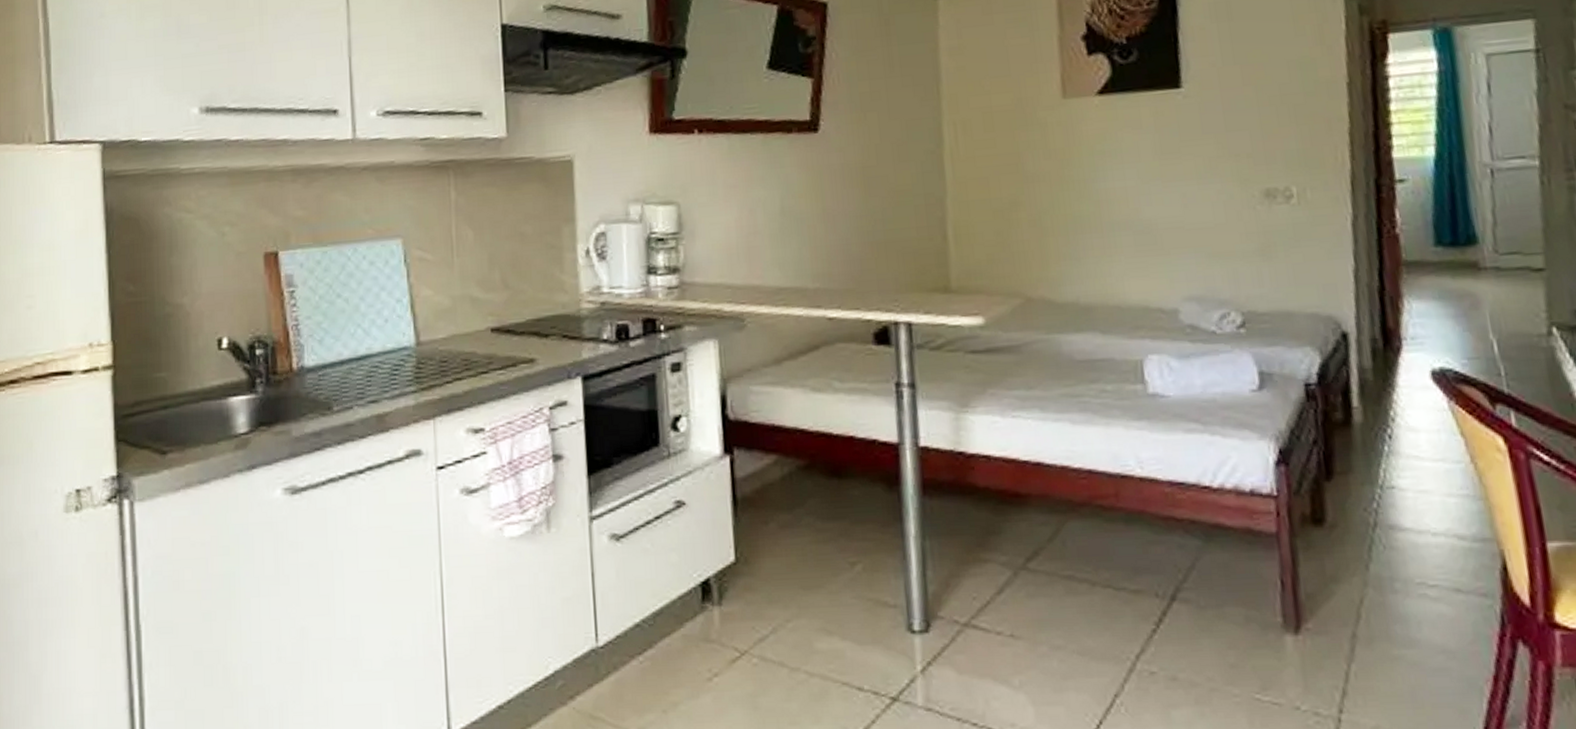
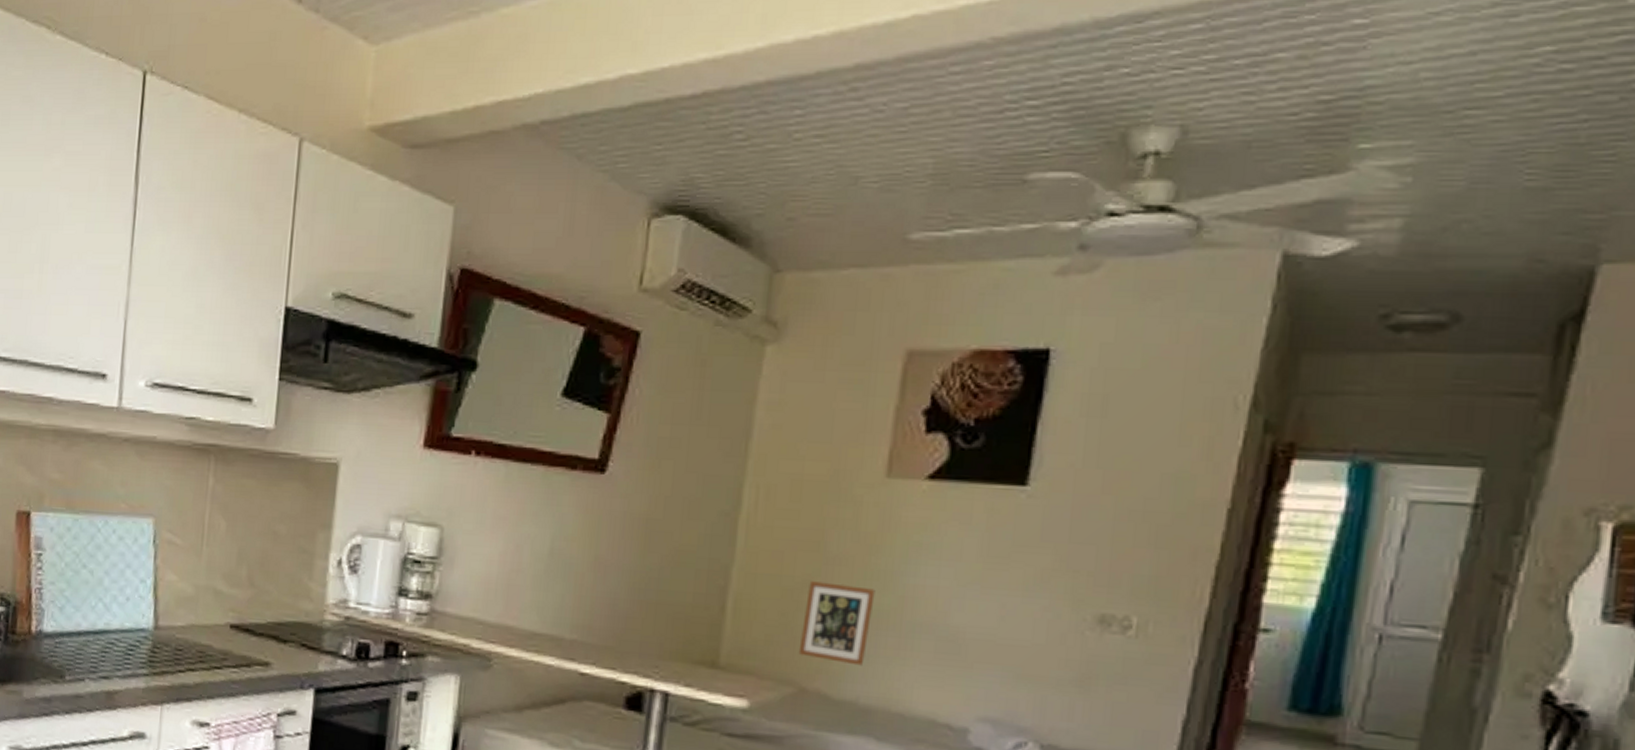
picture frame: none [1015,197,1077,269] -> present [798,581,876,666]

